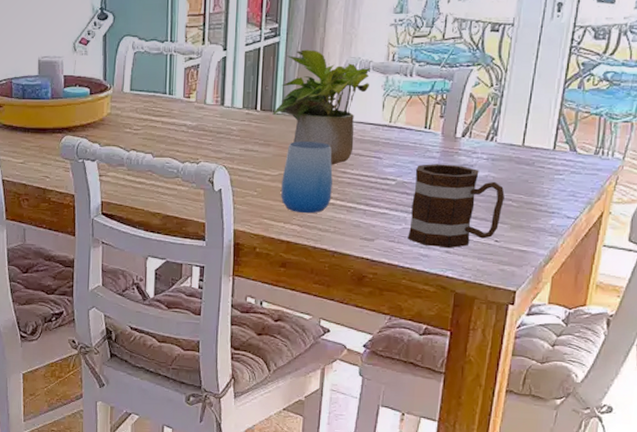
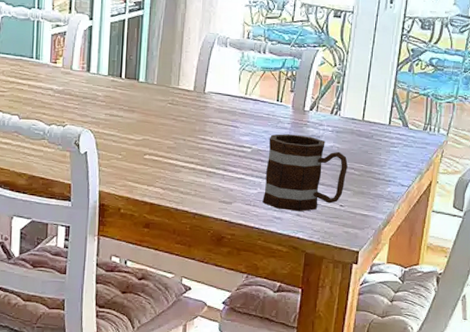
potted plant: present [272,49,371,165] -> none [136,23,228,132]
cup: present [281,141,333,214] -> none [145,109,193,177]

